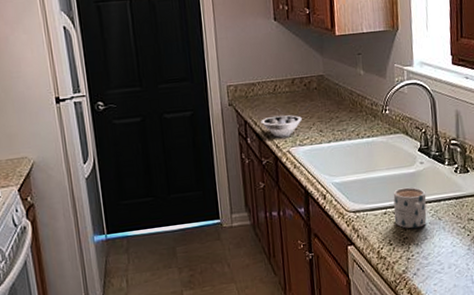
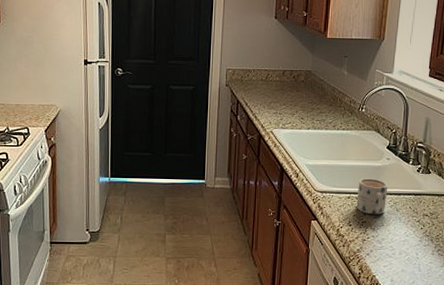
bowl: present [261,104,311,138] -> none [251,94,296,120]

